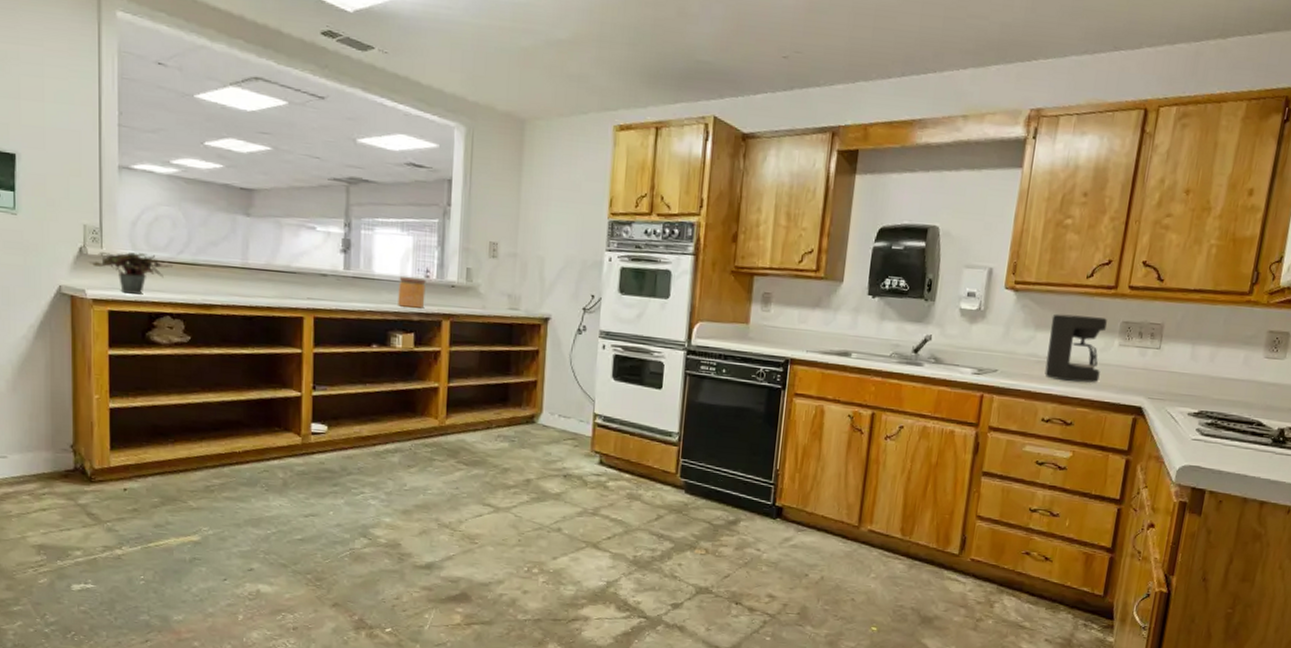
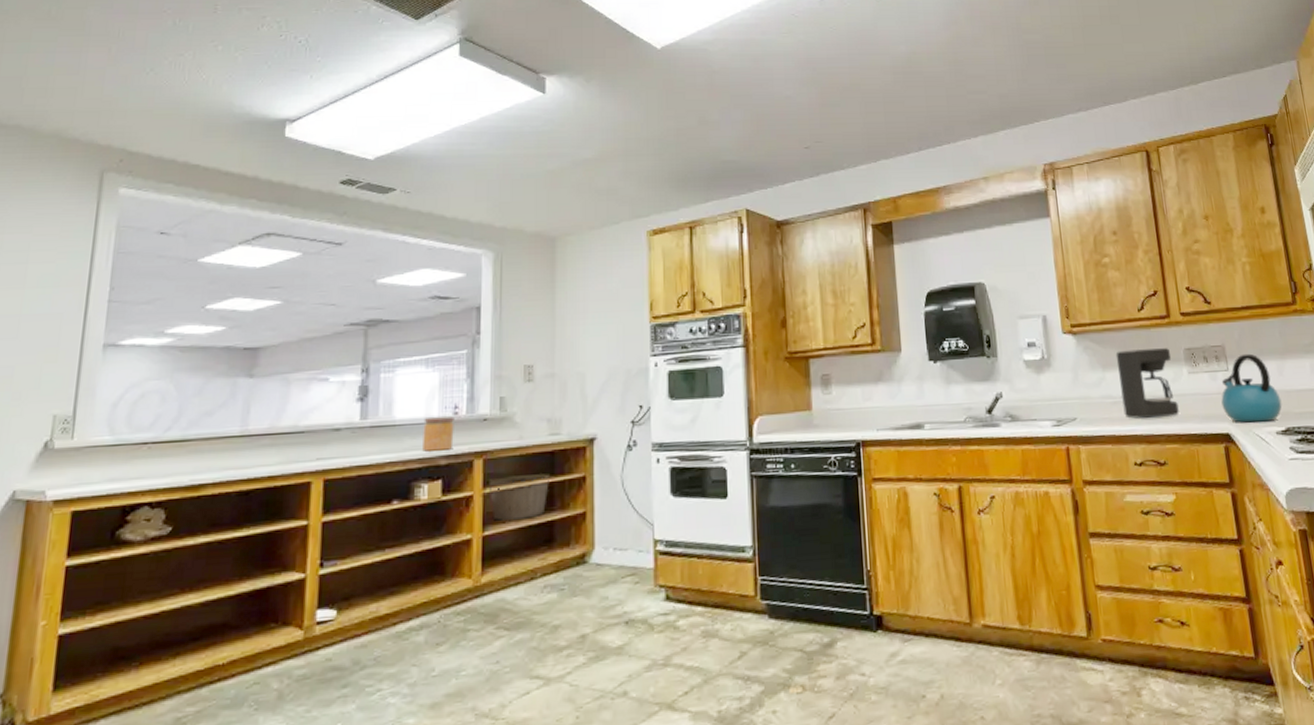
potted plant: present [89,251,174,295] -> none [55,437,158,487]
basket: none [454,338,509,379] -> present [488,474,551,521]
kettle: none [1142,335,1204,403] -> present [1221,353,1282,423]

